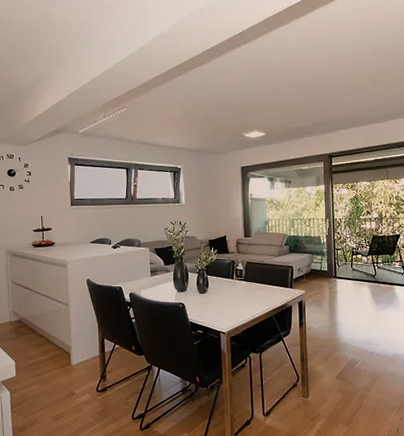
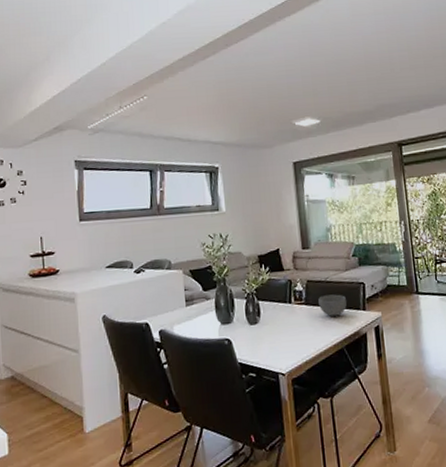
bowl: none [255,274,277,291] -> present [318,294,347,316]

